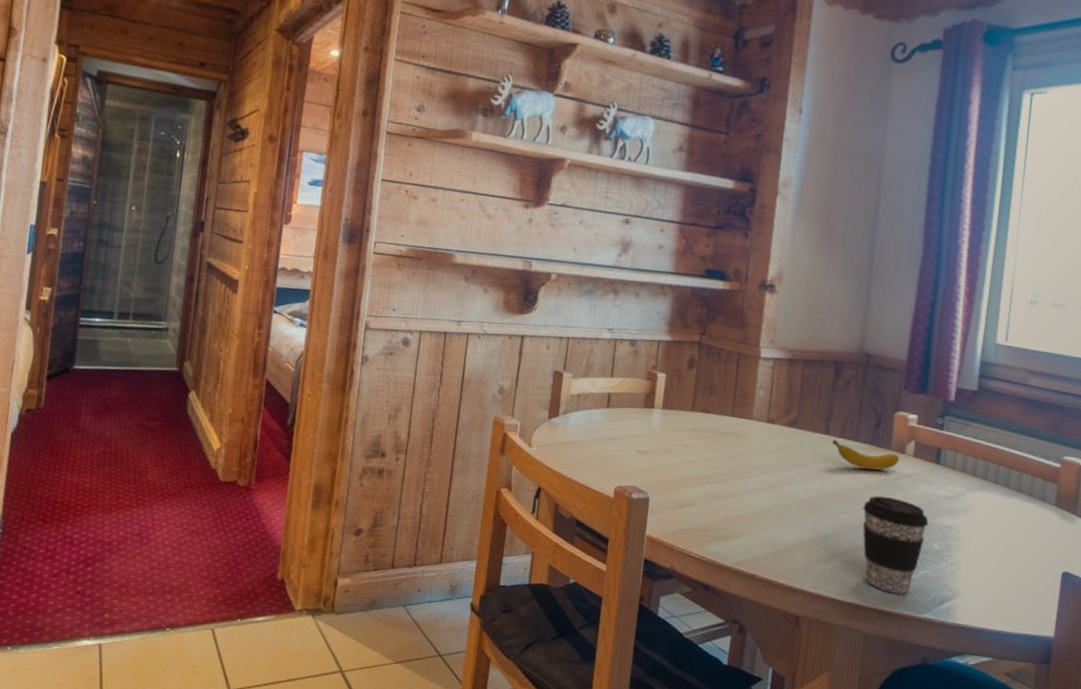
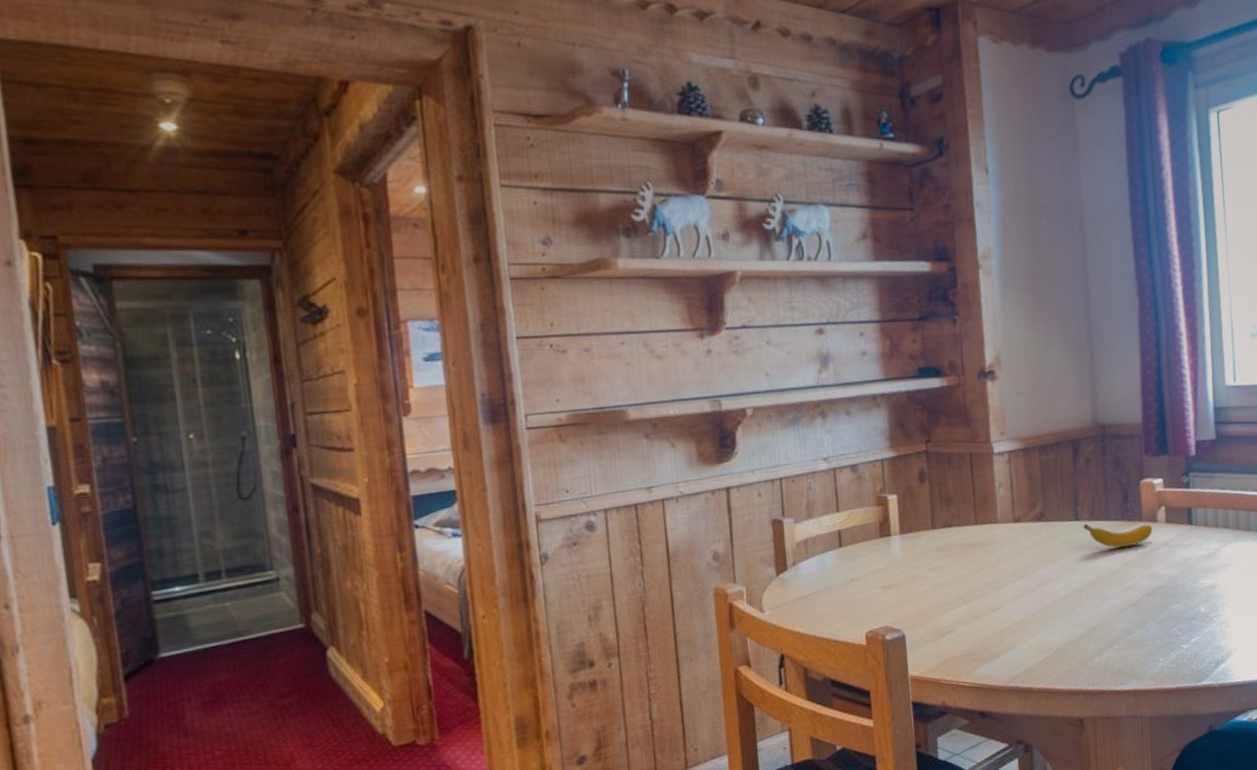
coffee cup: present [862,495,929,594] -> none [1125,570,1192,669]

